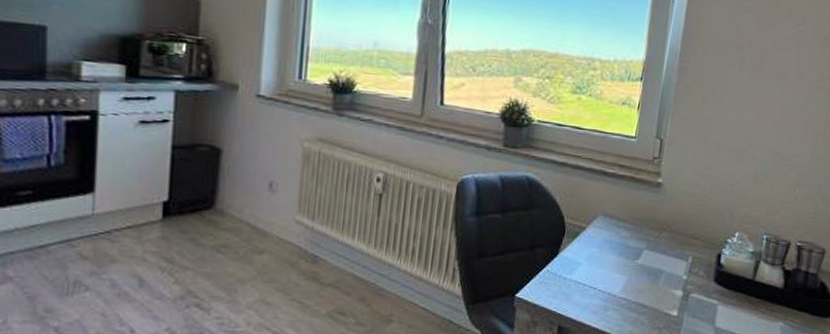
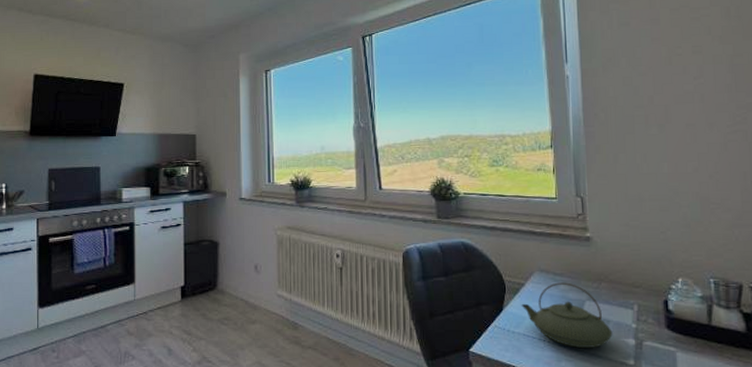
teapot: none [578,228,664,298] -> present [521,282,613,348]

